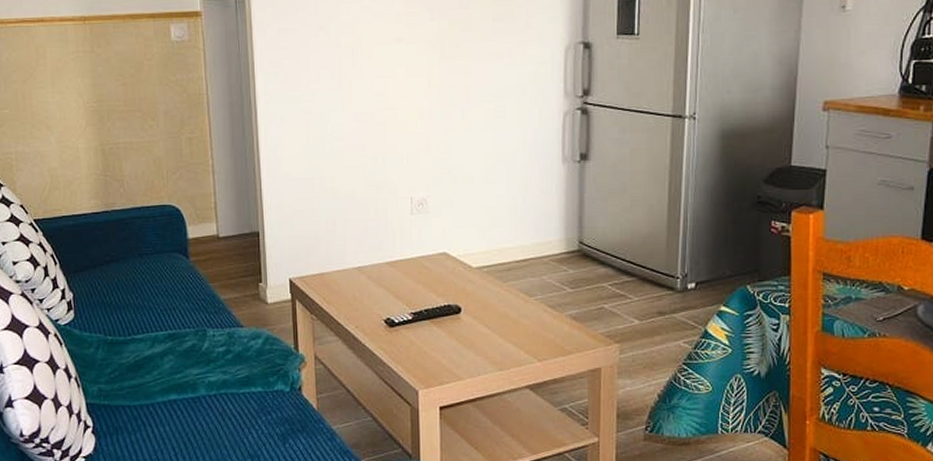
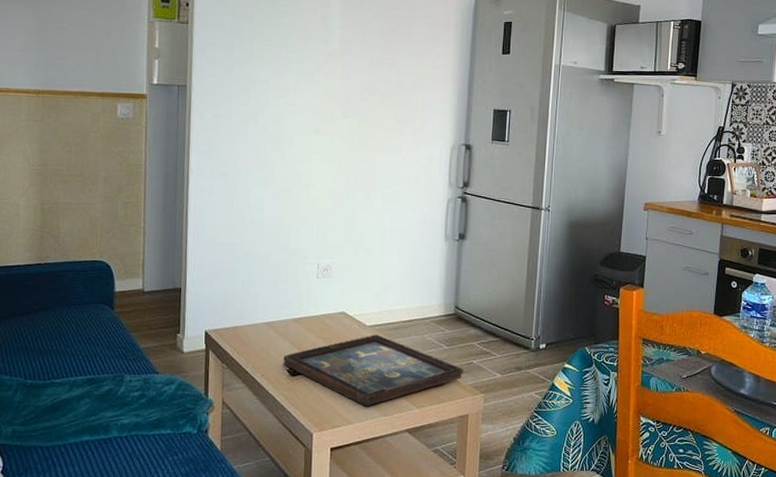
decorative tray: none [379,278,594,360] -> present [283,335,464,407]

